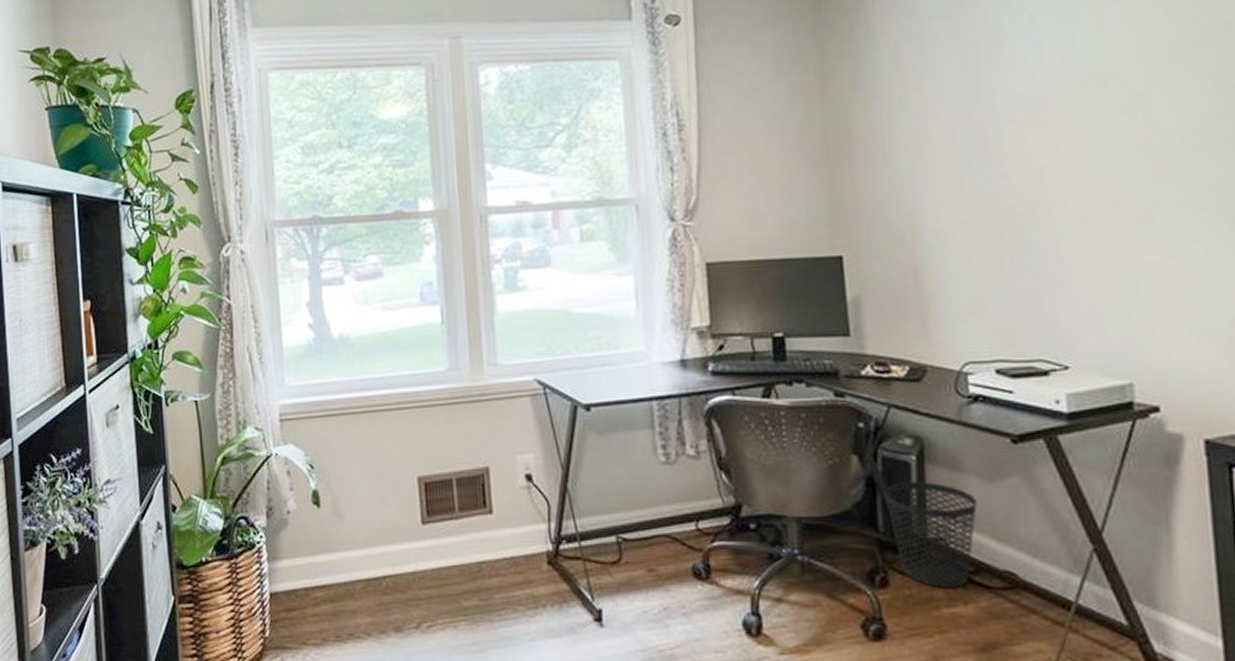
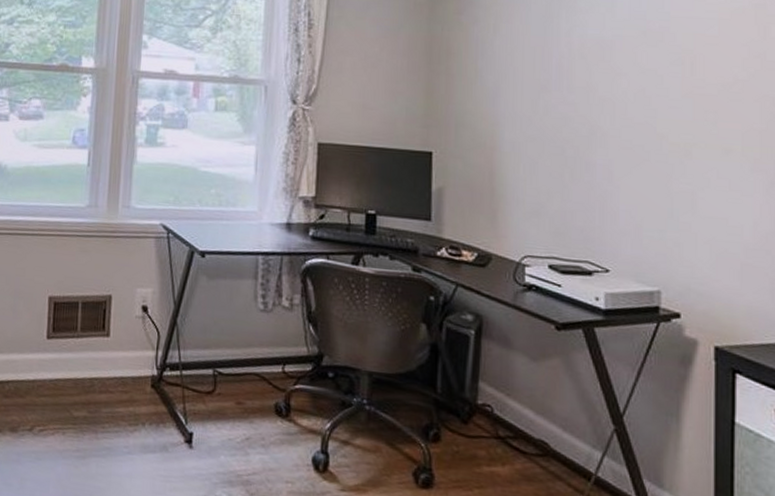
wastebasket: present [883,482,977,589] -> none [444,352,521,450]

